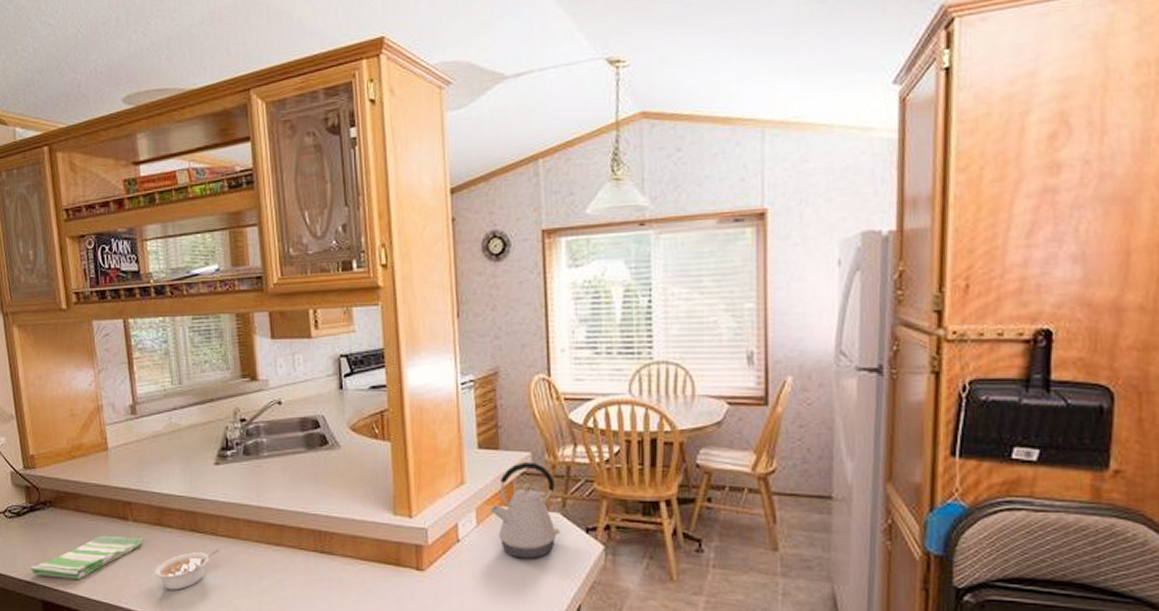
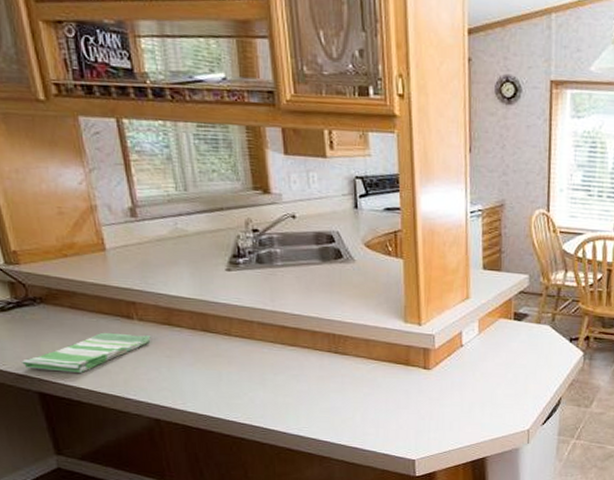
legume: present [154,549,219,590] -> none [164,347,233,384]
kettle: present [490,462,560,559] -> none [491,283,549,361]

